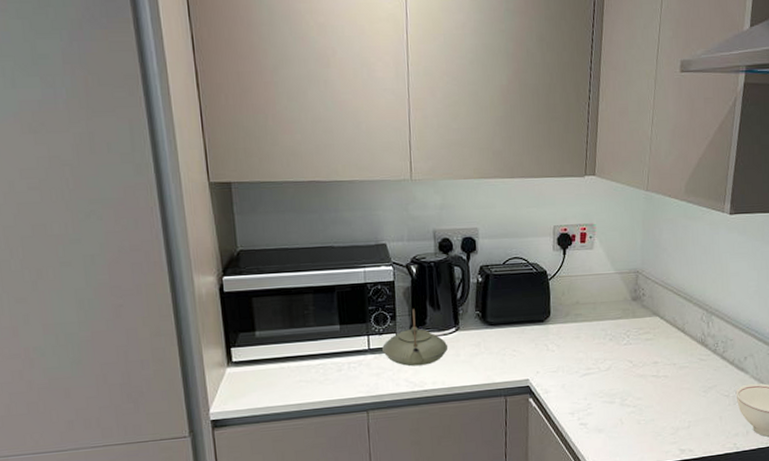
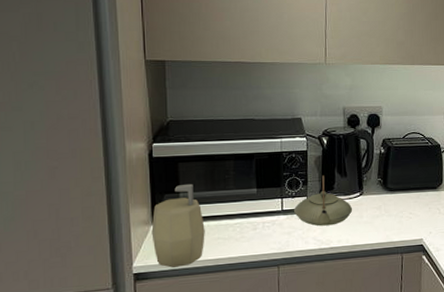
soap dispenser: none [227,320,286,414] -> present [151,183,205,268]

